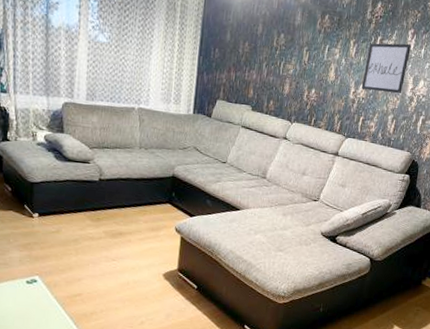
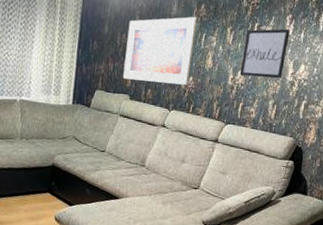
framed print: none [244,27,322,98] -> present [122,16,198,85]

